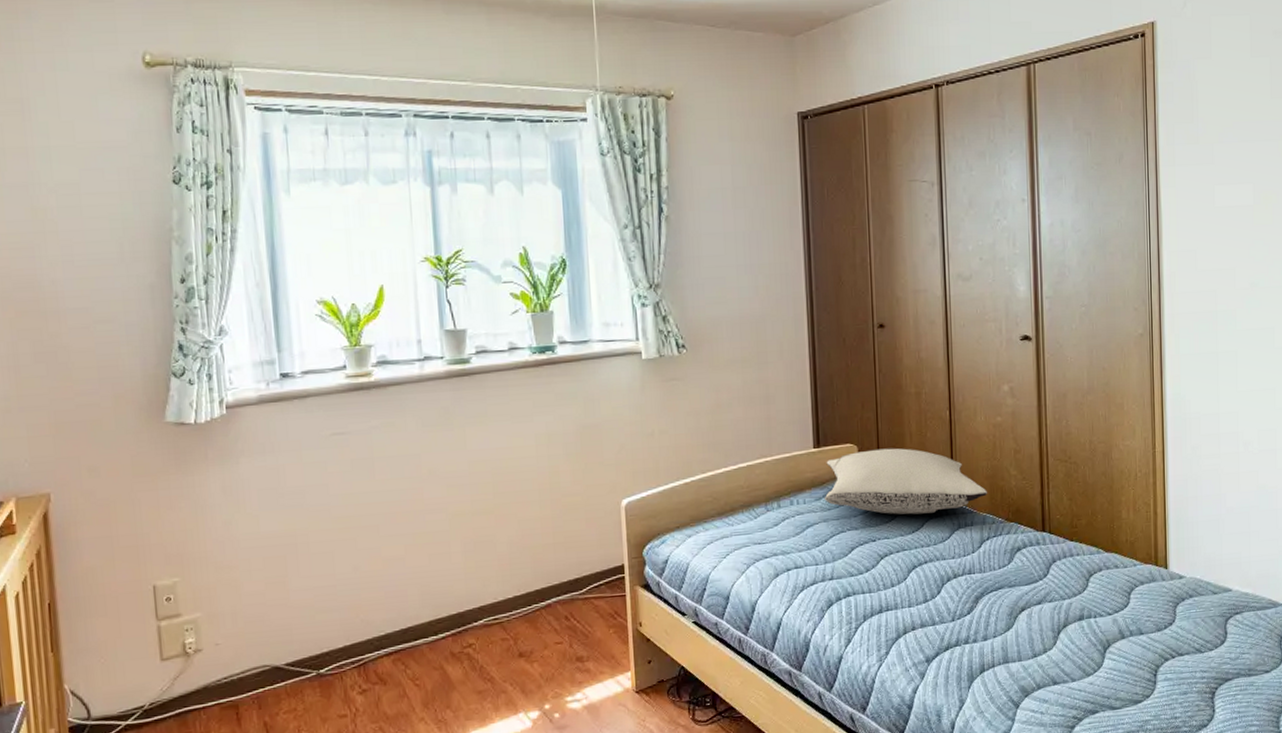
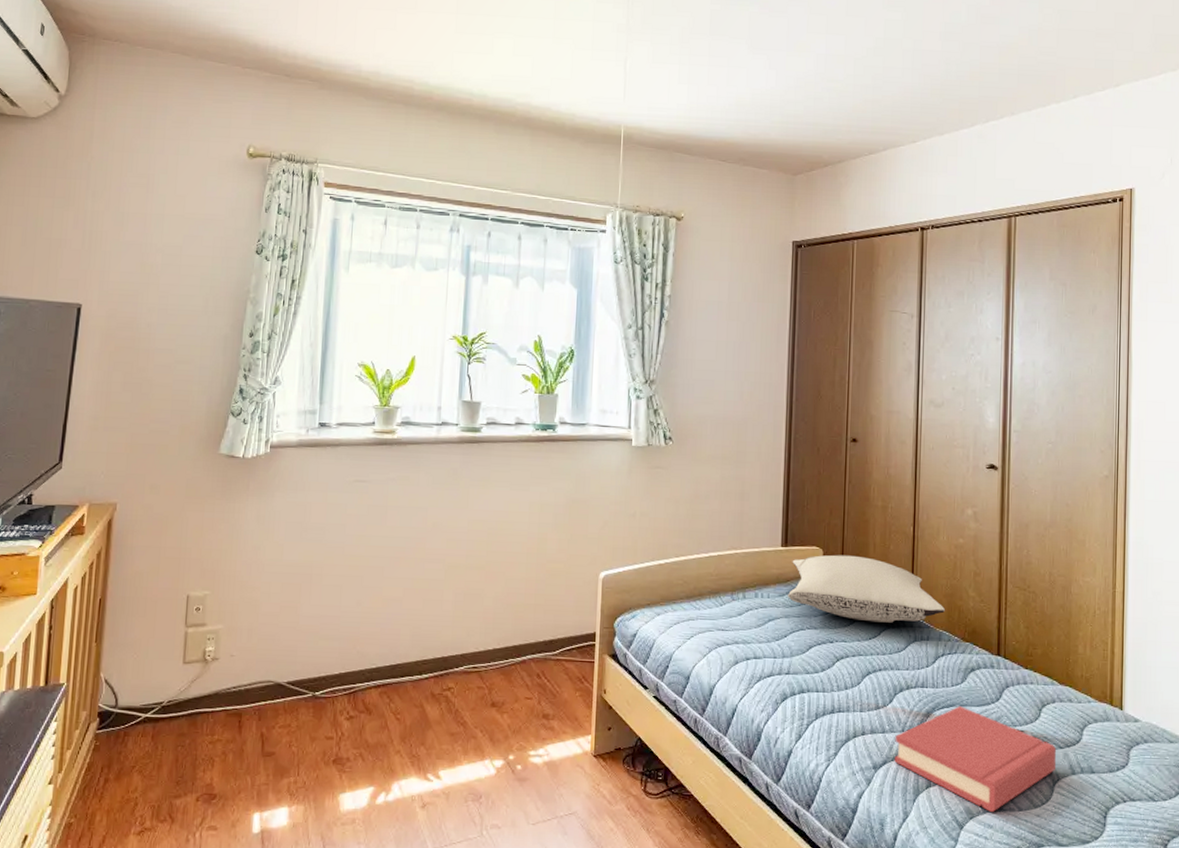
hardback book: none [945,587,1105,687] -> present [894,706,1056,812]

